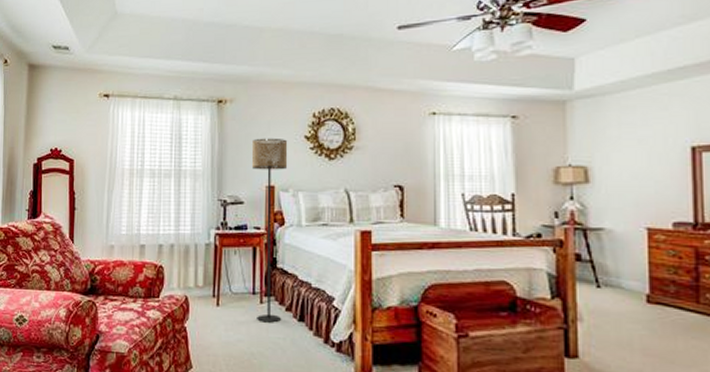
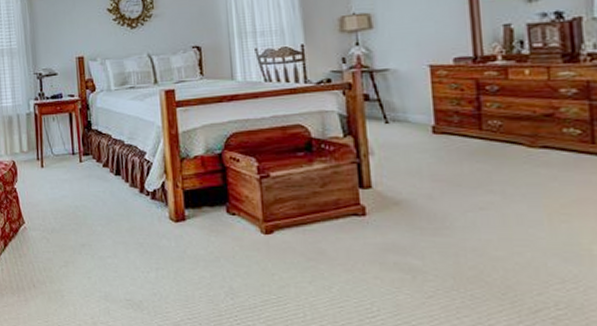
floor lamp: present [251,138,288,323] -> none [59,13,99,179]

